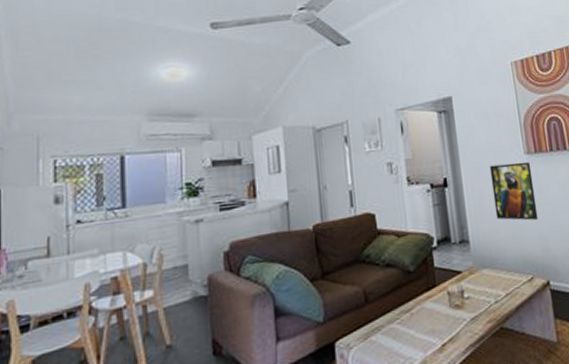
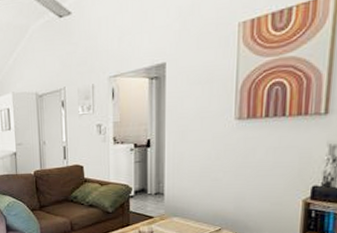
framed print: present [489,161,539,221] -> none [193,127,240,181]

